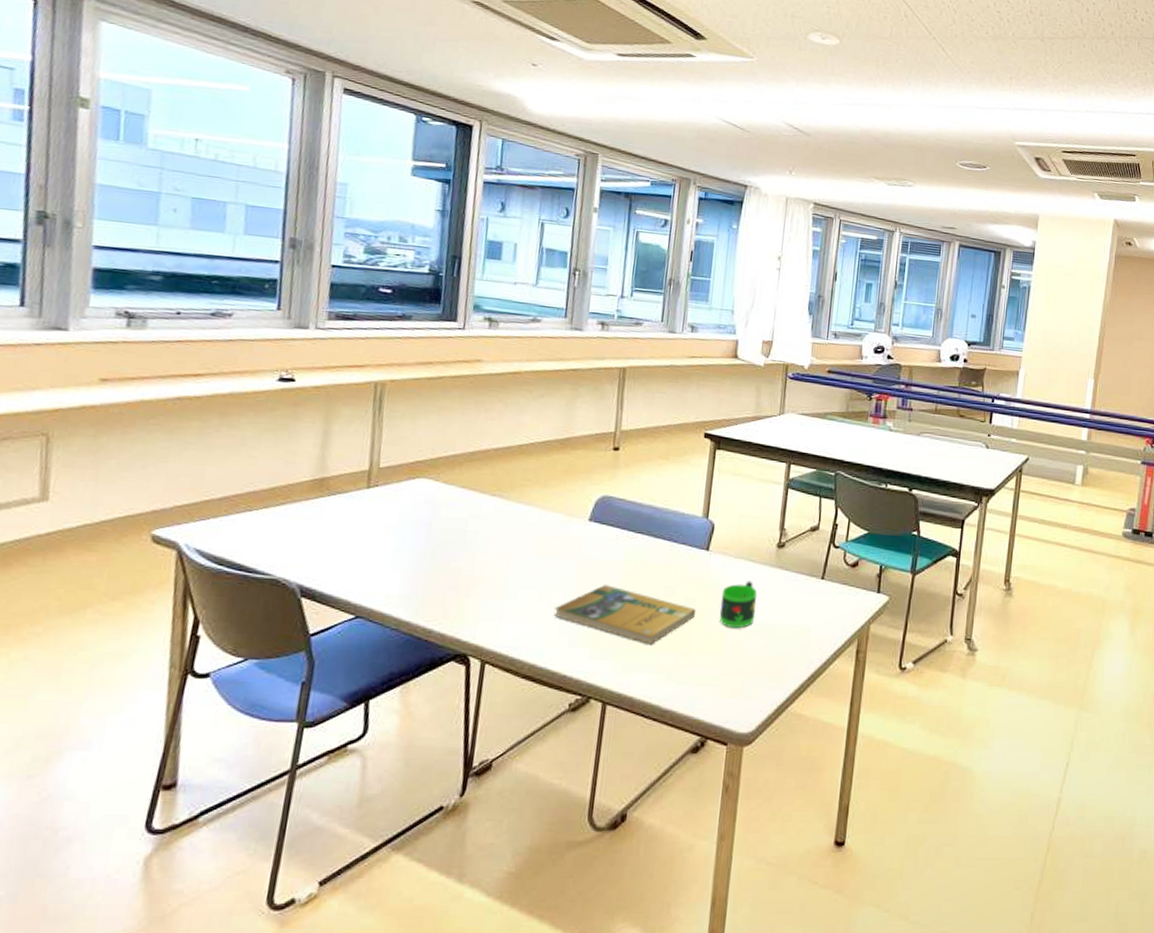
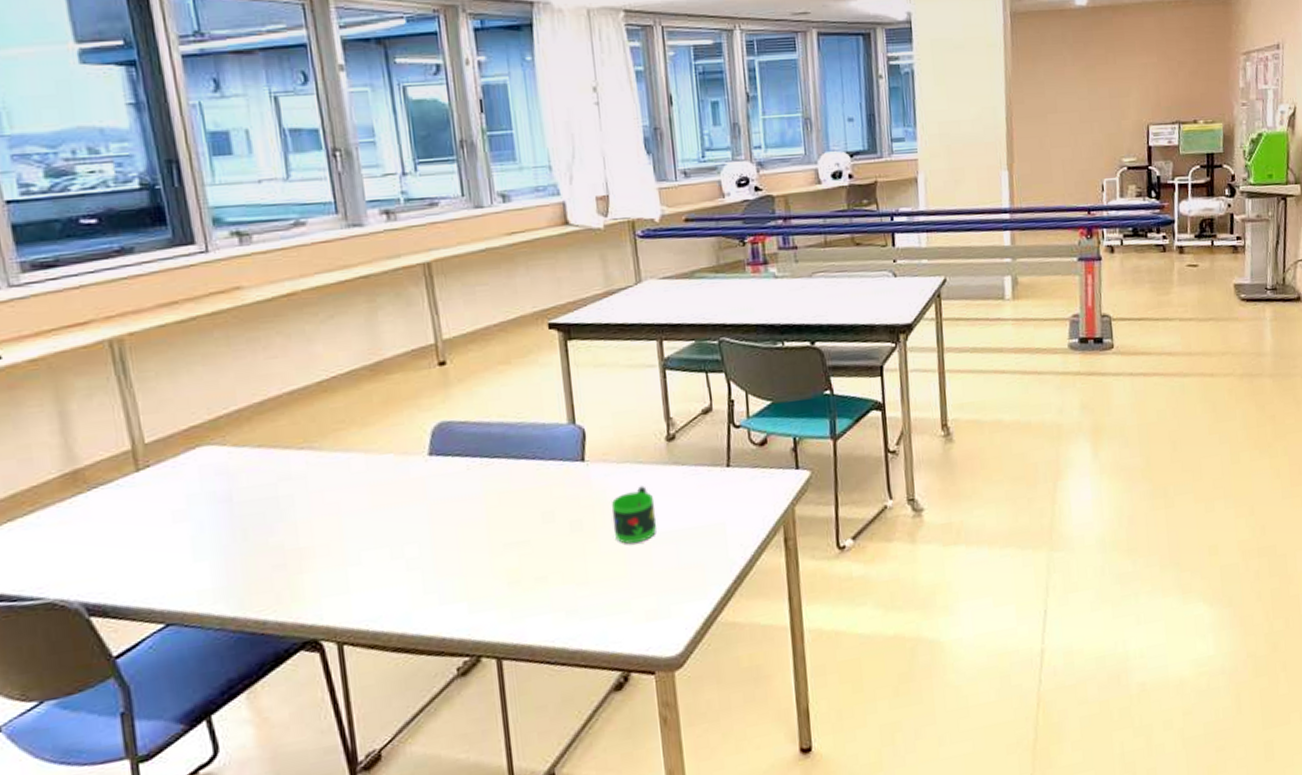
booklet: present [553,585,697,644] -> none [411,525,586,583]

